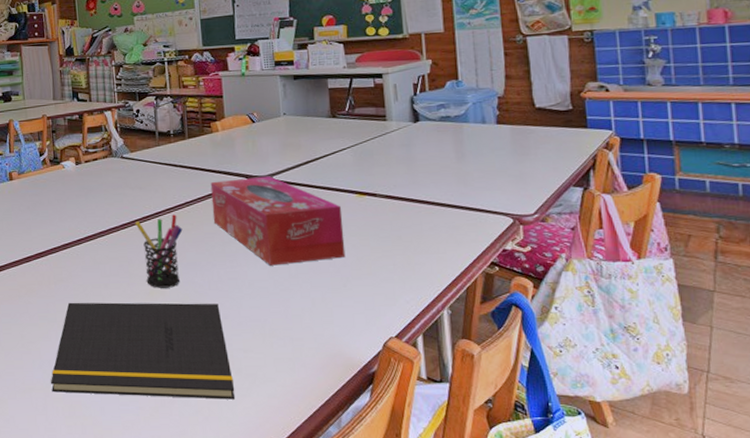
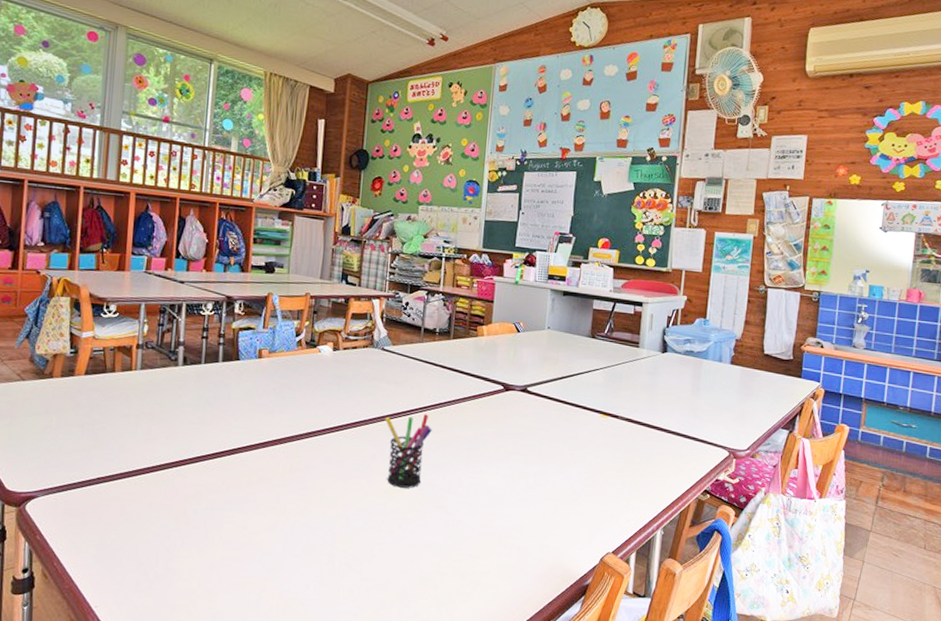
notepad: present [50,302,236,399] -> none [268,494,457,604]
tissue box: present [210,176,346,266] -> none [463,385,586,475]

